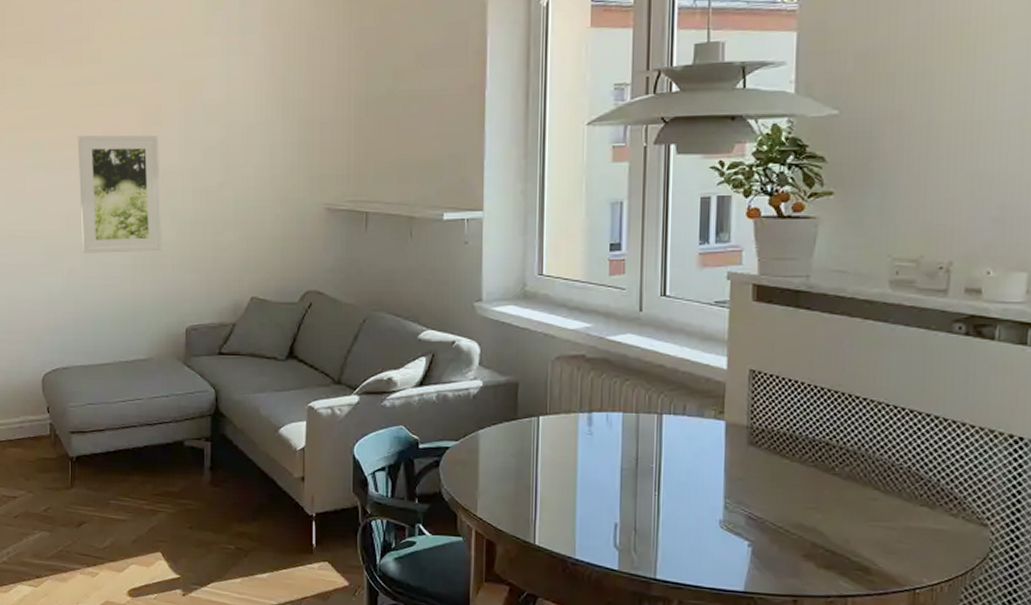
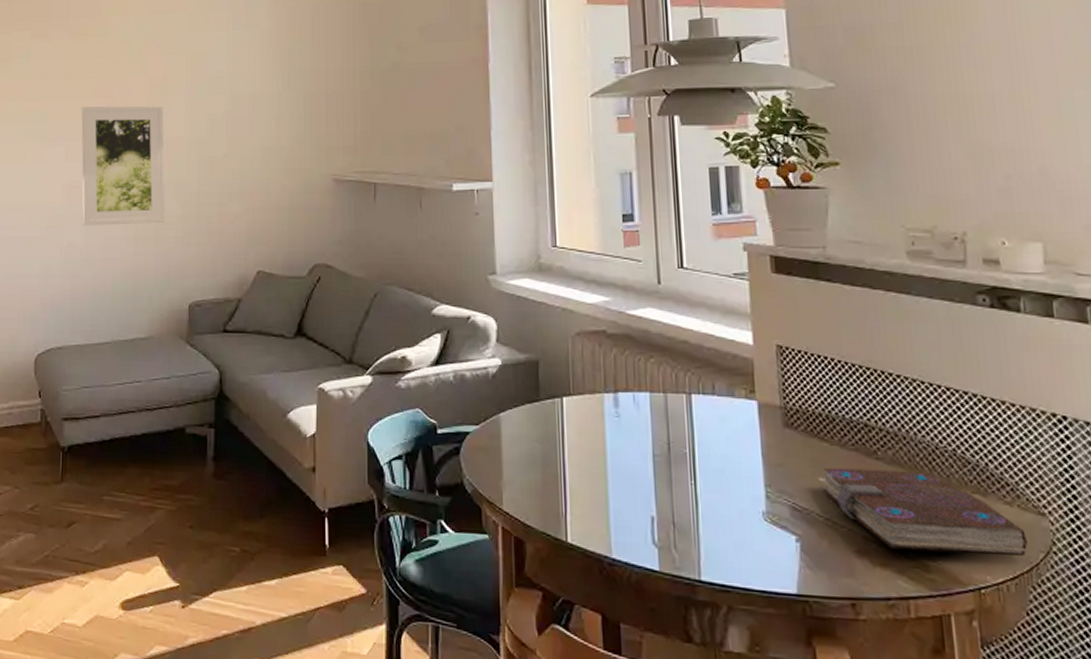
book: none [776,481,966,562] -> present [818,467,1028,557]

